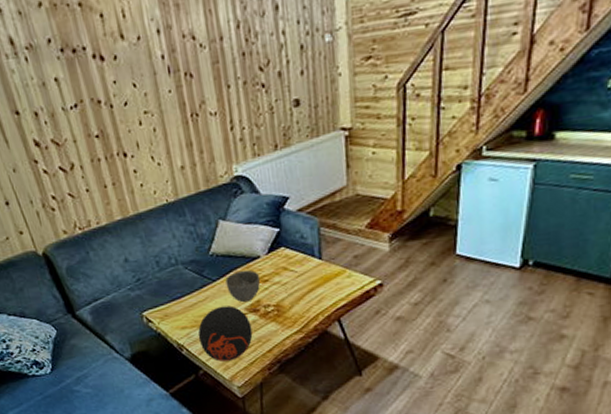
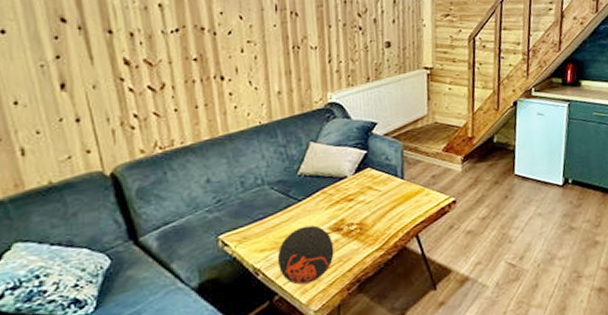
bowl: present [225,269,260,303] -> none [311,189,346,222]

